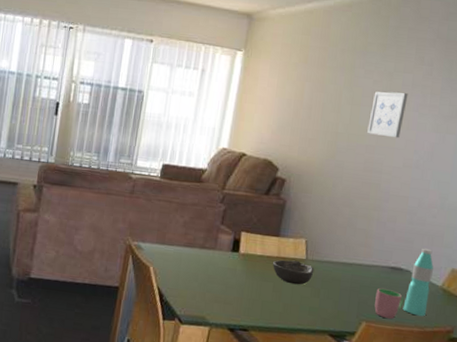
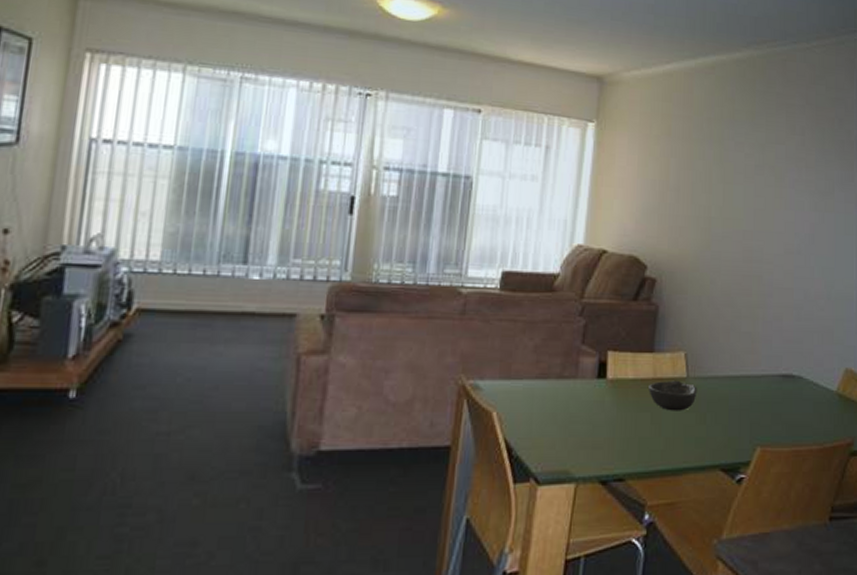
wall art: present [367,91,408,138] -> none [743,166,783,221]
cup: present [374,288,405,319] -> none [768,401,800,439]
water bottle: present [403,248,434,317] -> none [799,347,826,431]

